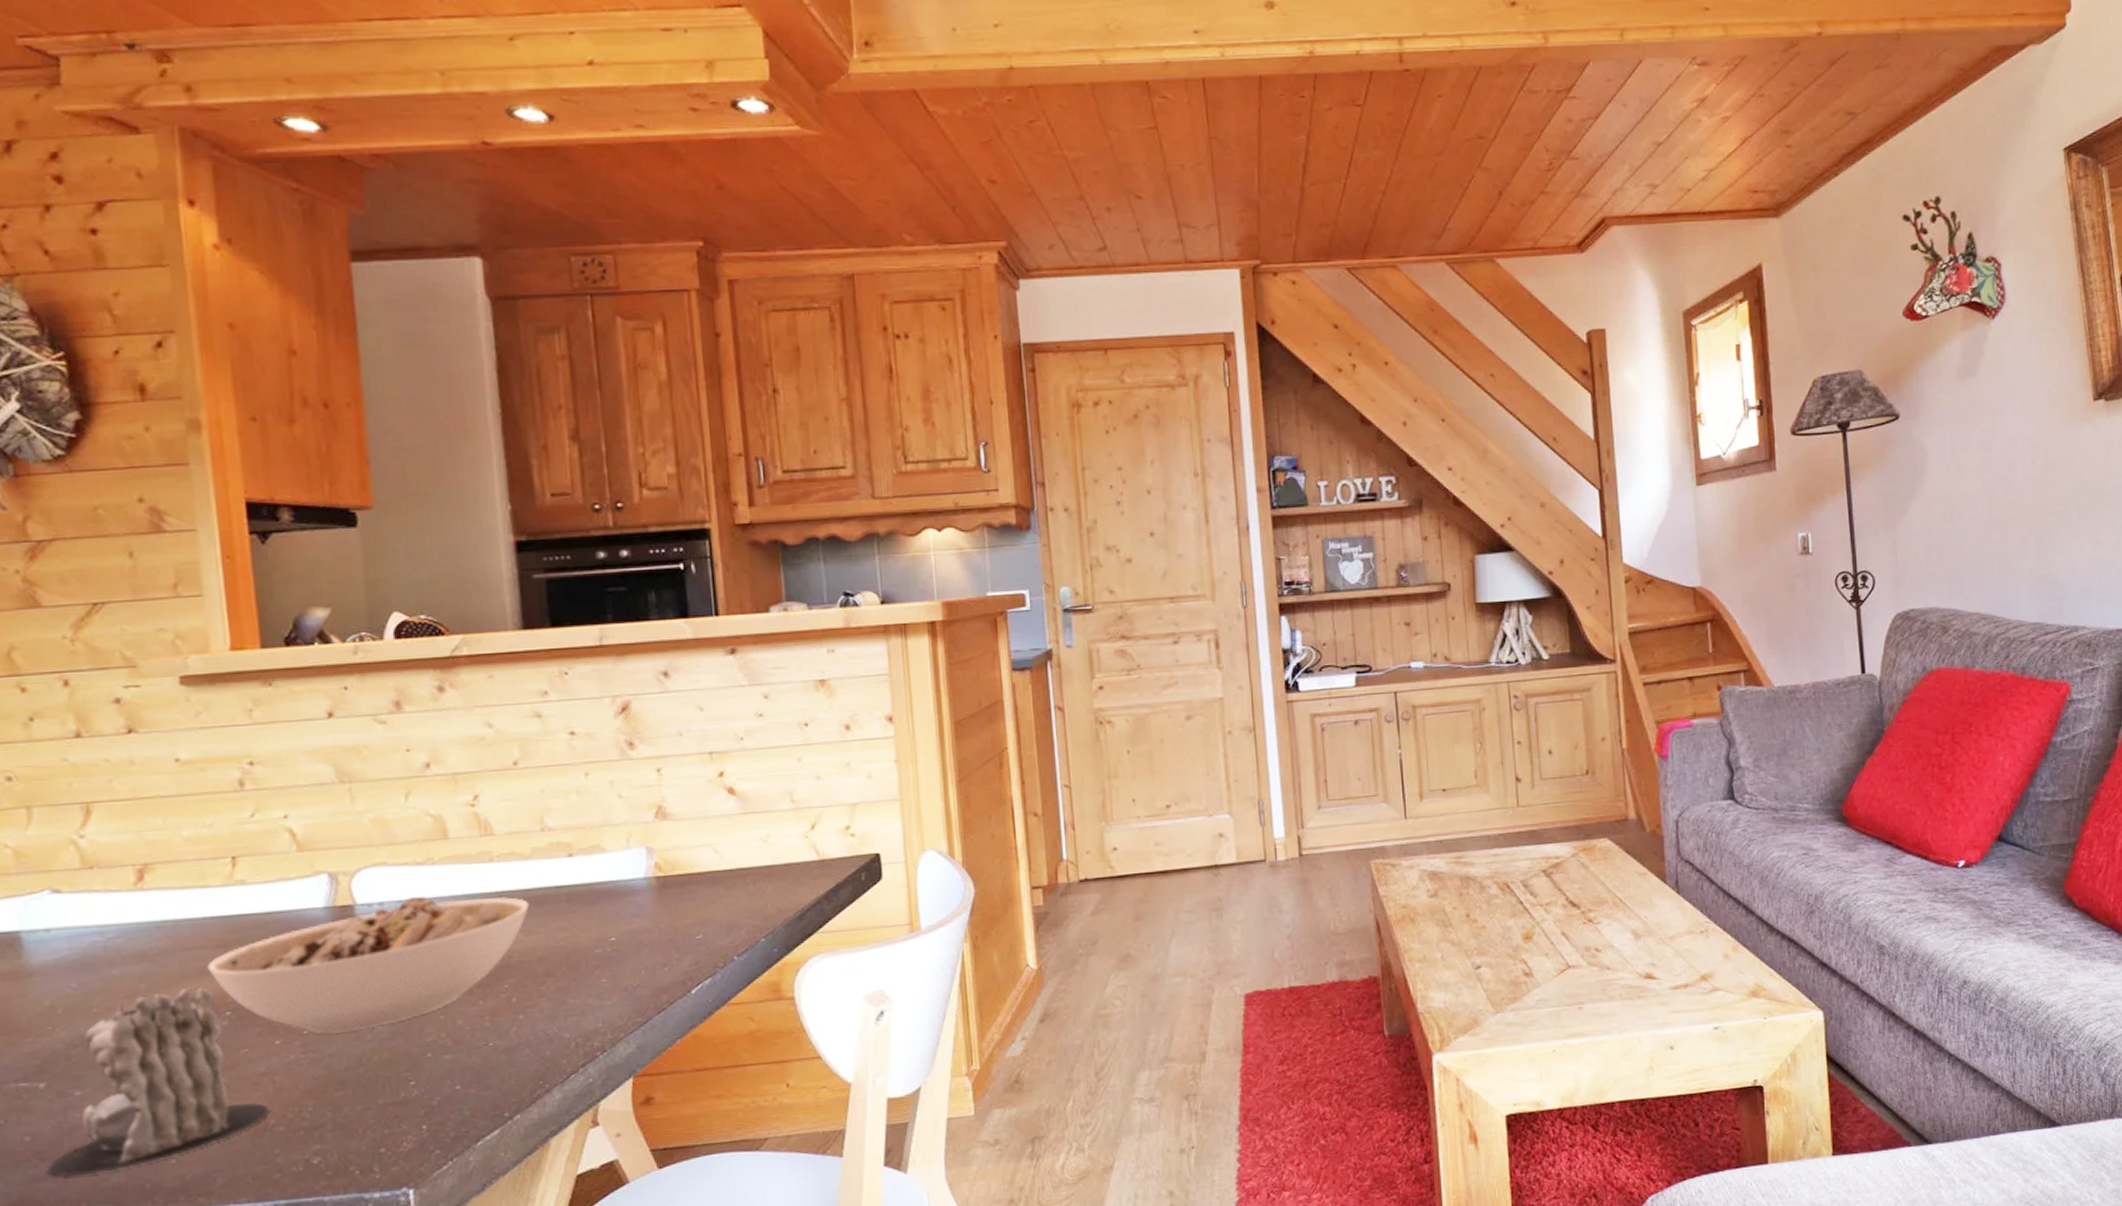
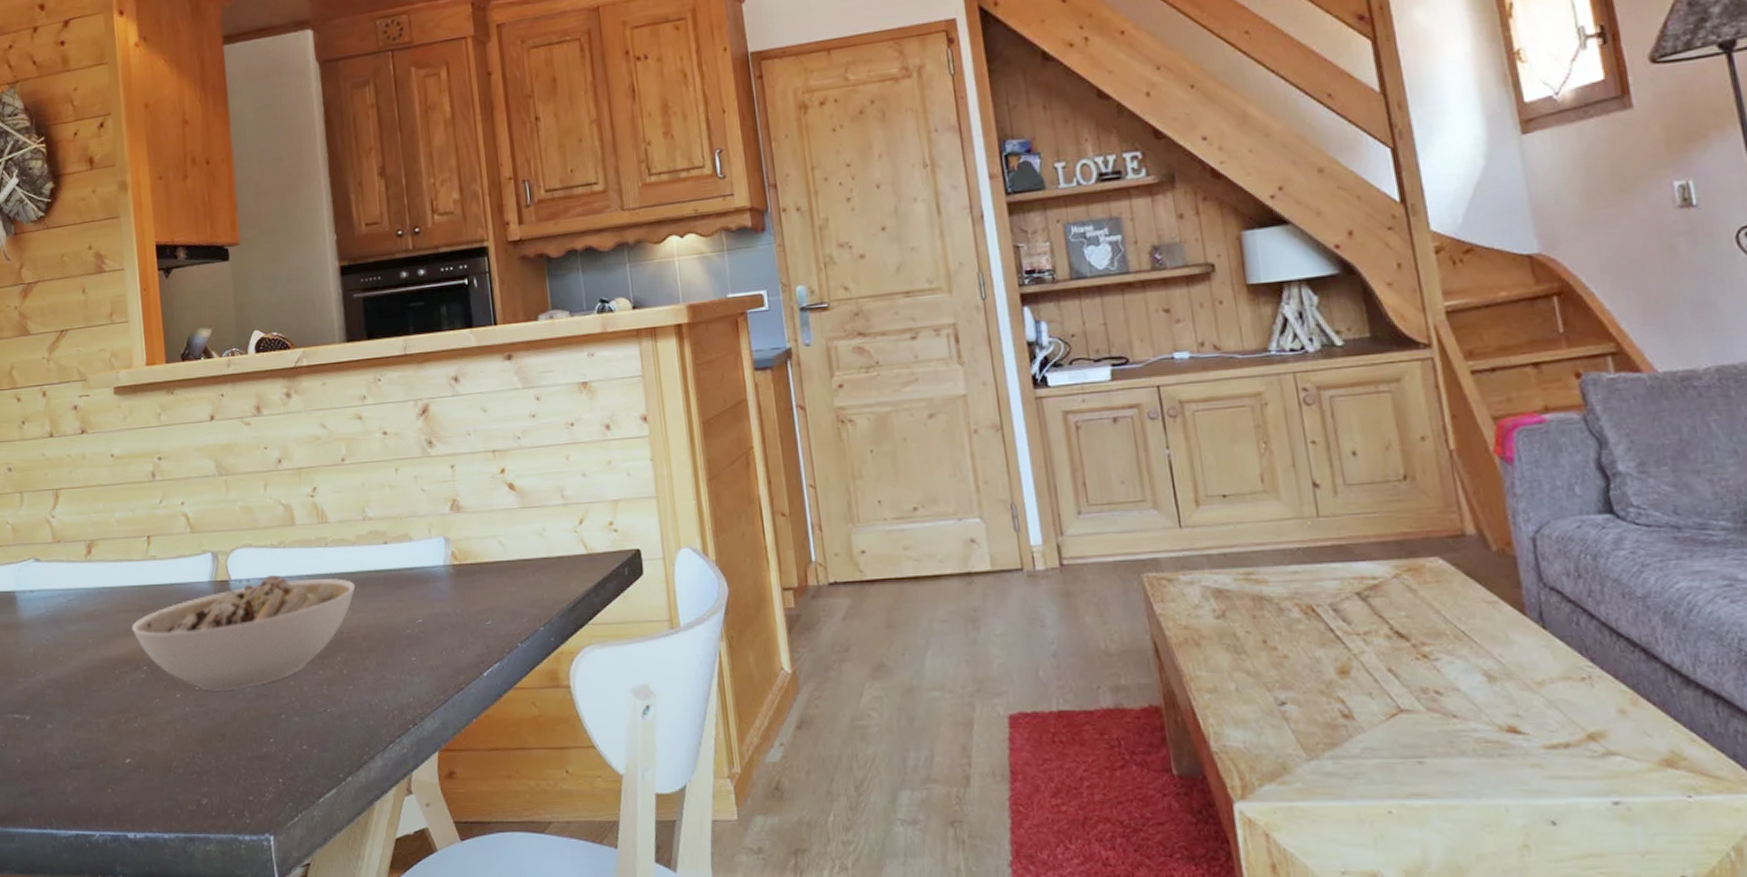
candle: present [47,987,269,1177] -> none [30,644,173,796]

